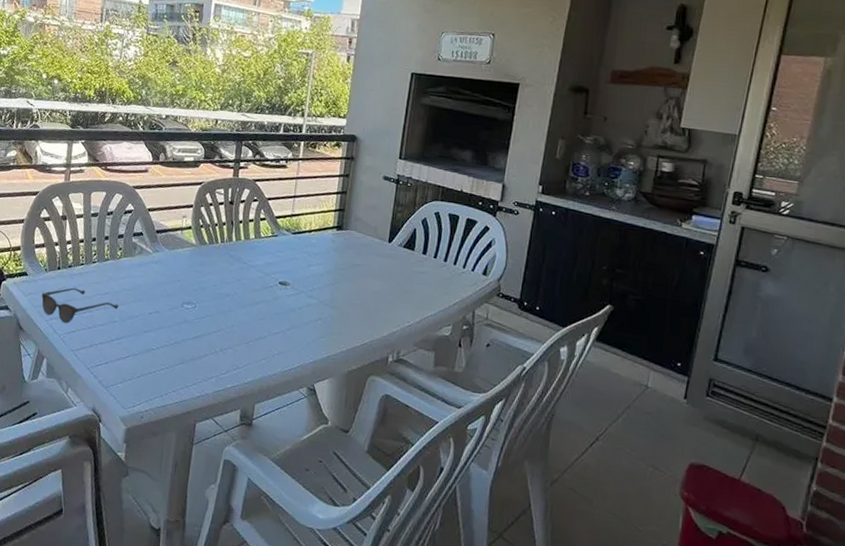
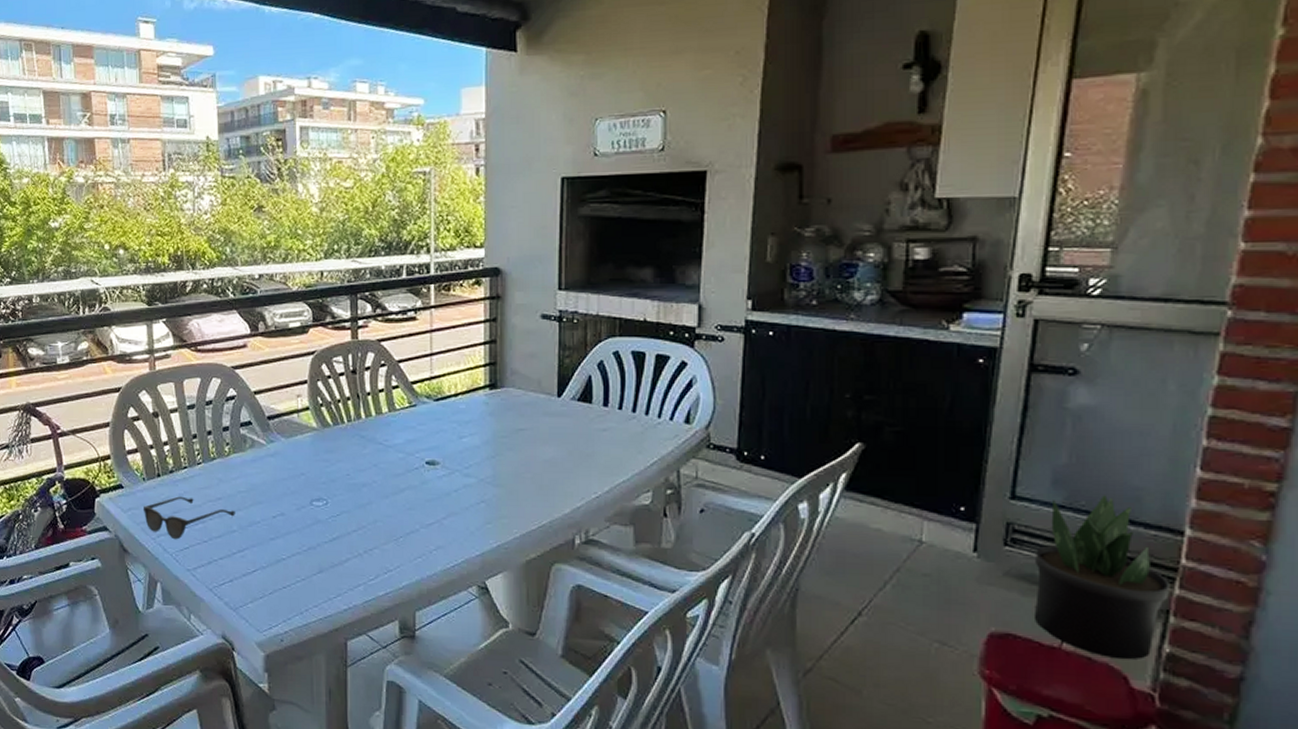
planter: none [722,365,820,494] -> present [1033,495,1169,660]

